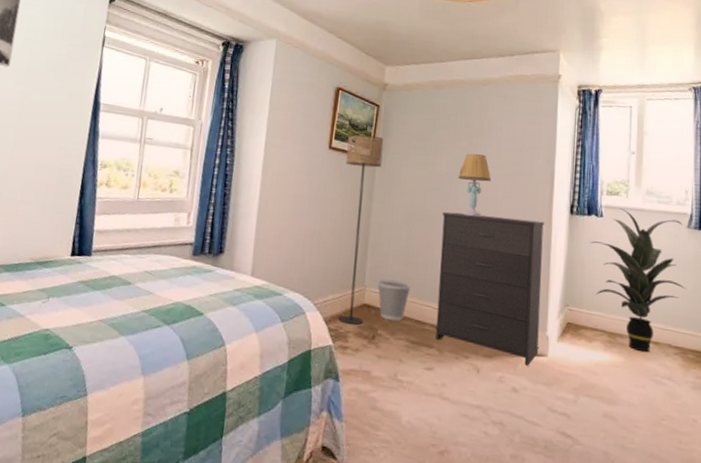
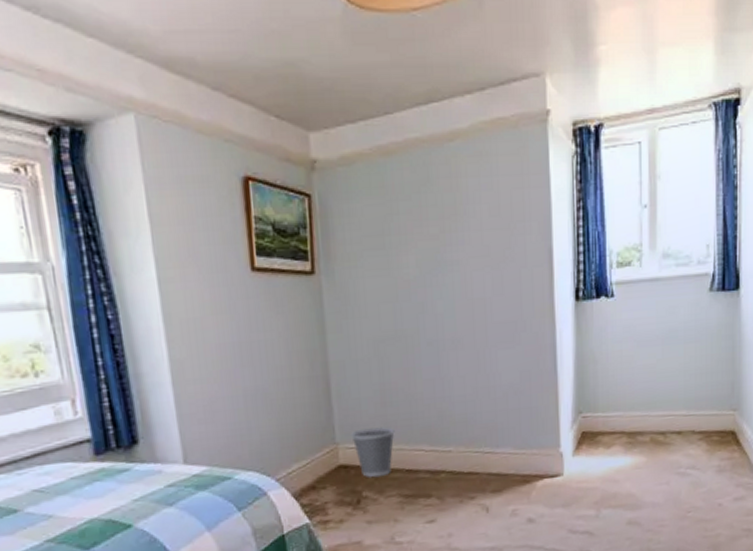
floor lamp: present [338,134,384,325] -> none [276,240,342,495]
dresser: present [435,211,545,366] -> none [420,317,552,491]
table lamp: present [458,153,492,217] -> none [432,241,476,329]
indoor plant: present [590,208,686,353] -> none [601,282,709,446]

